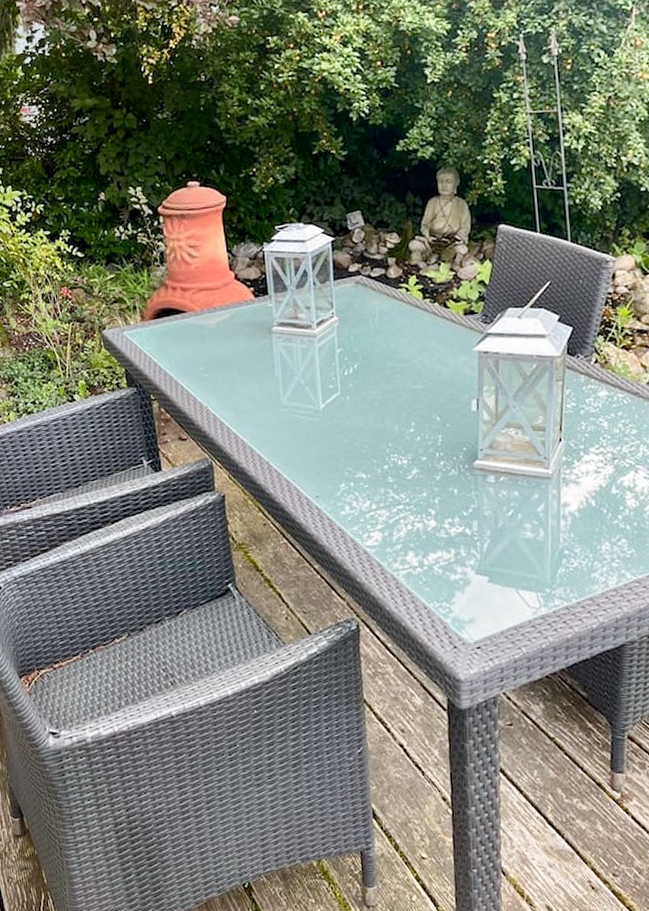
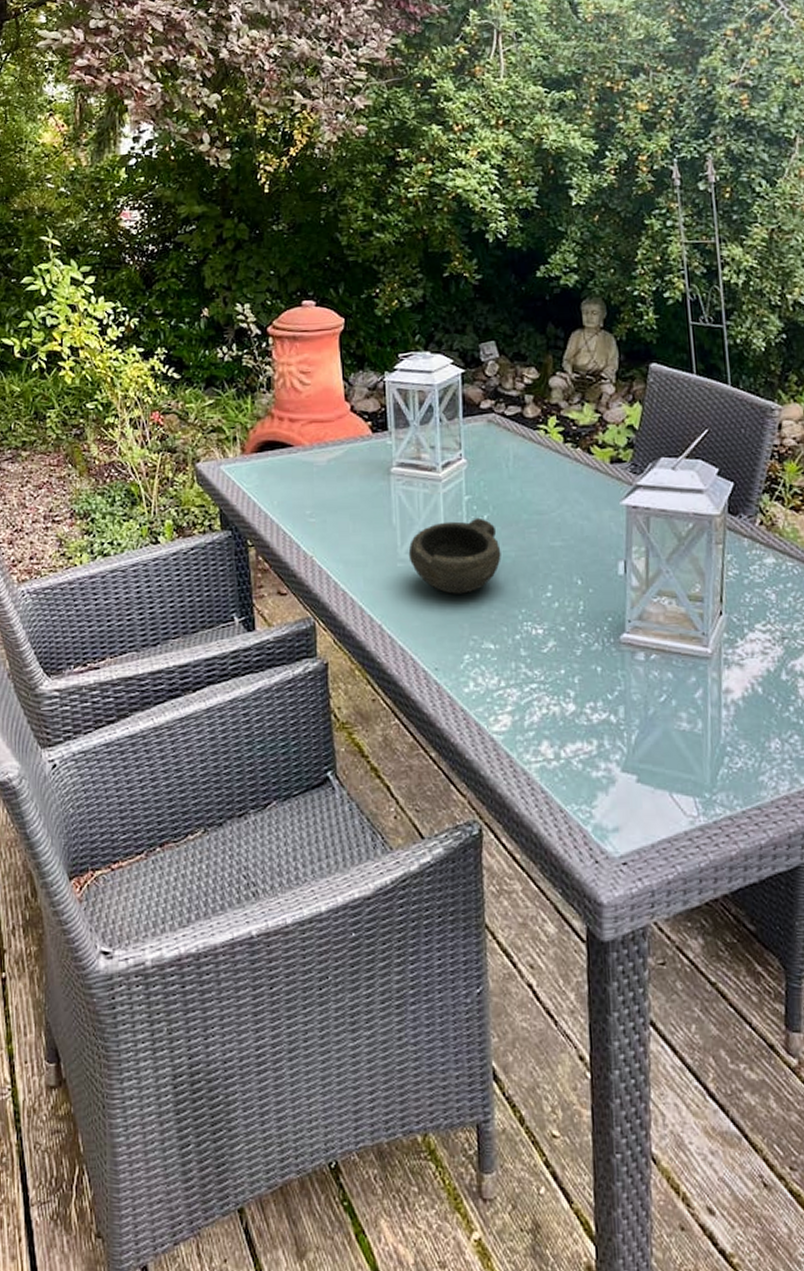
bowl: none [290,367,370,434] -> present [408,517,501,594]

